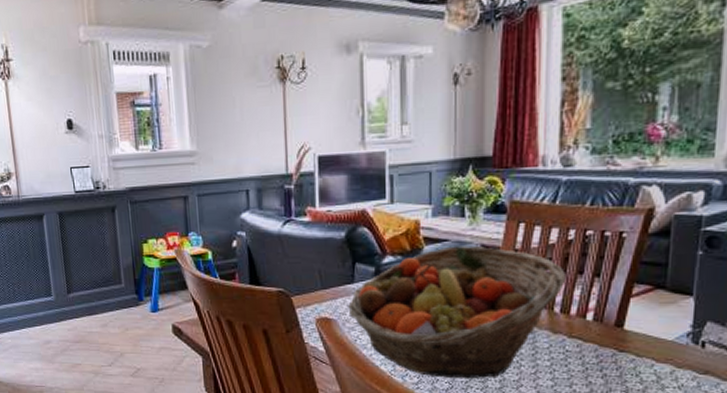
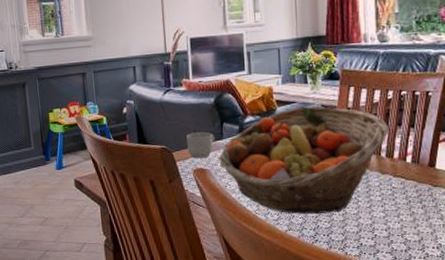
mug: none [309,273,344,305] -> present [187,132,215,159]

